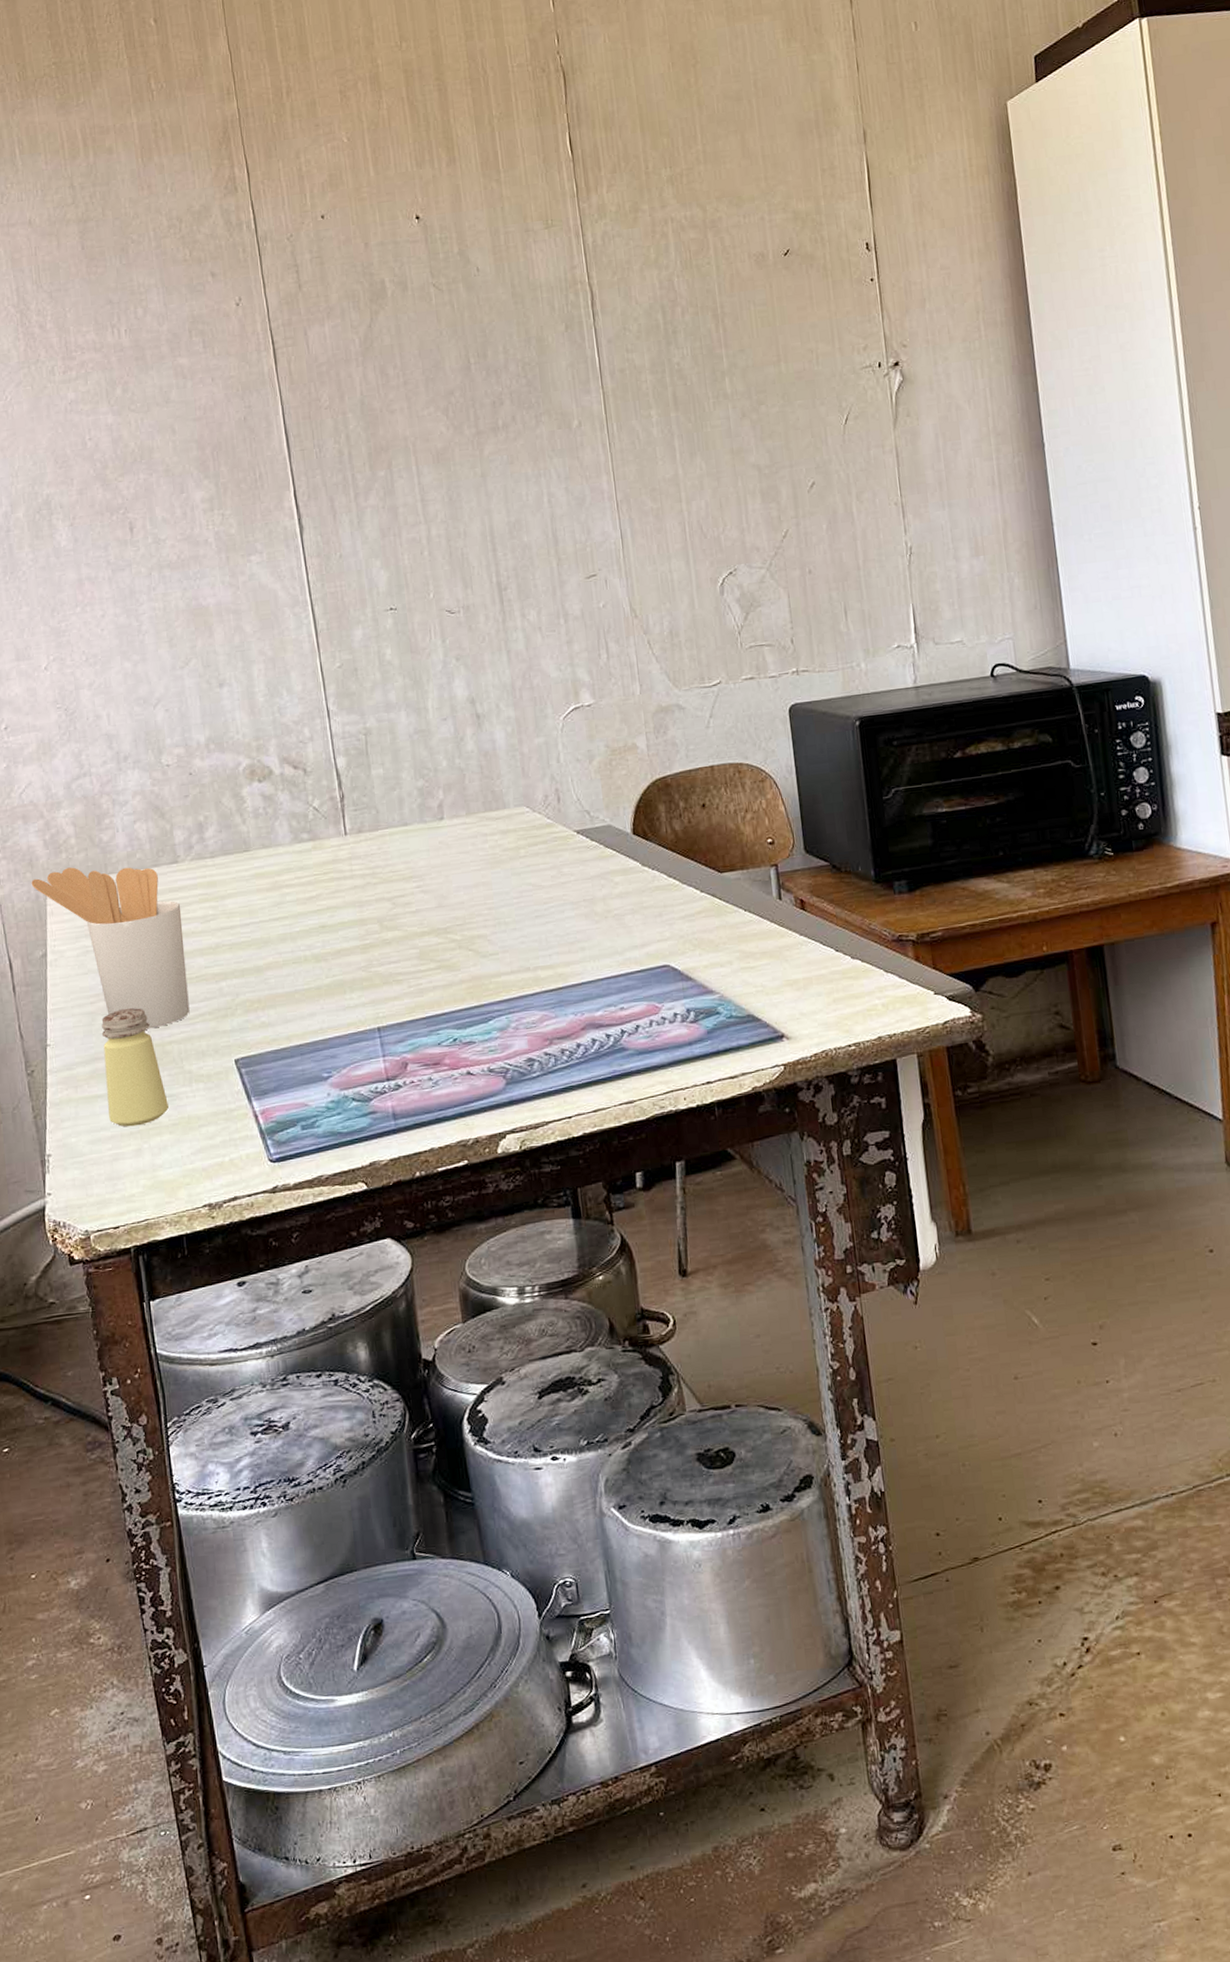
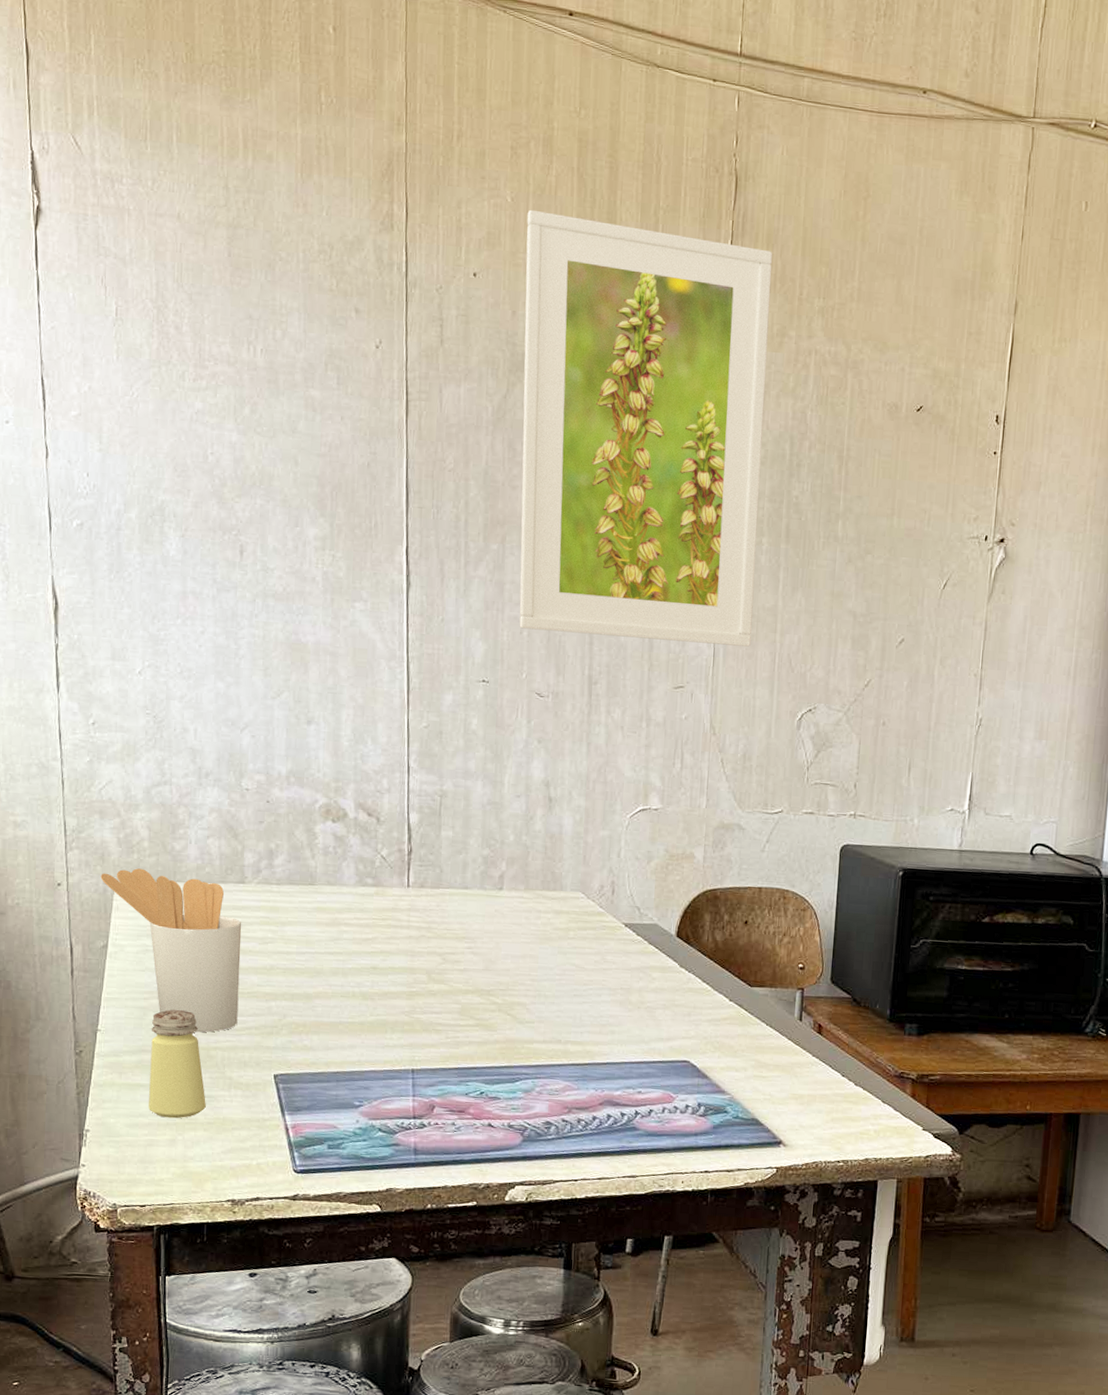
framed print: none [365,134,657,549] -> present [519,209,772,647]

